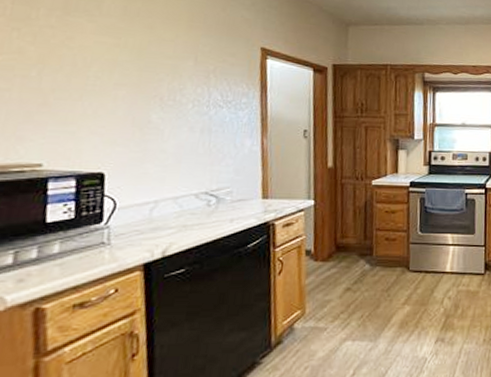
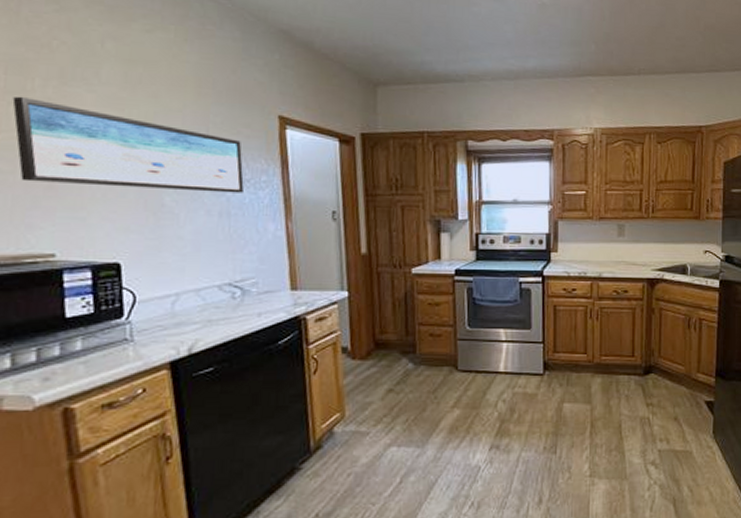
wall art: none [16,23,226,113] -> present [12,96,244,193]

